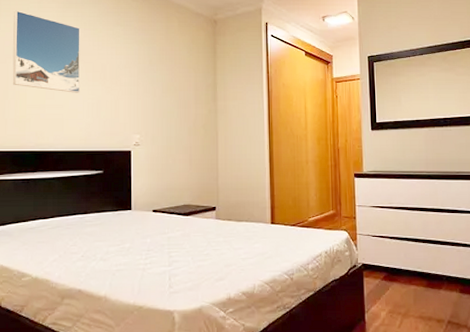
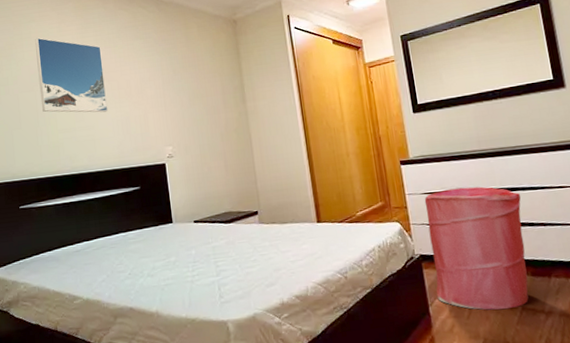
laundry hamper: none [372,205,459,321] -> present [424,186,529,310]

